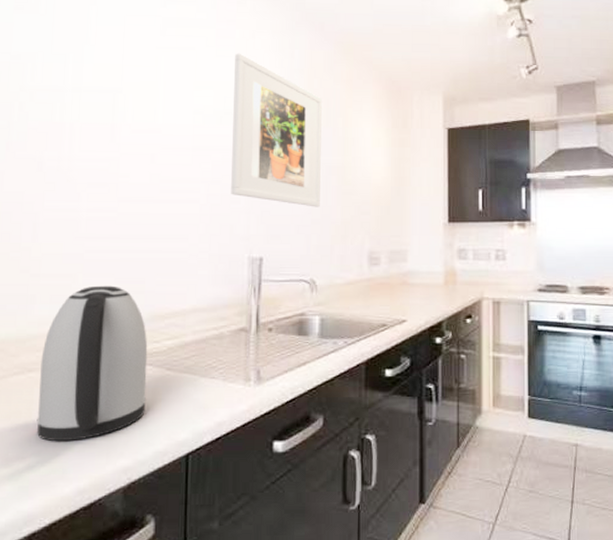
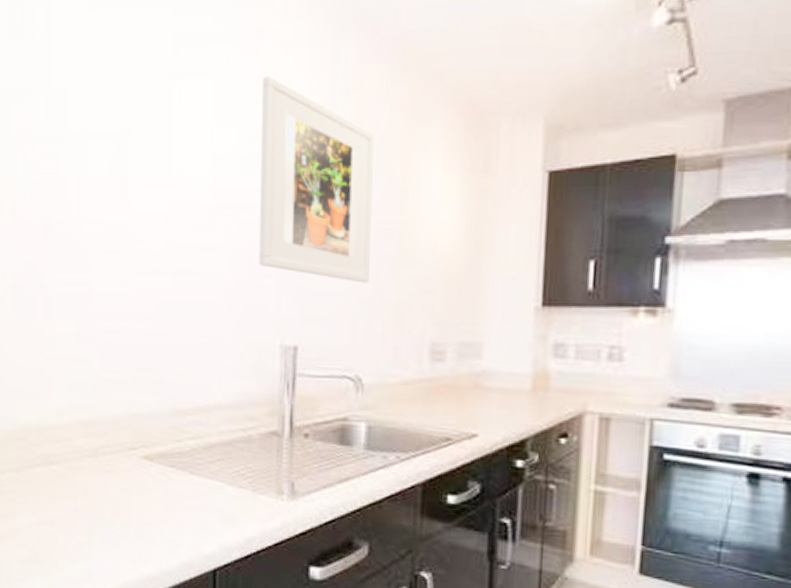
kettle: present [36,285,148,442] -> none [61,372,170,542]

